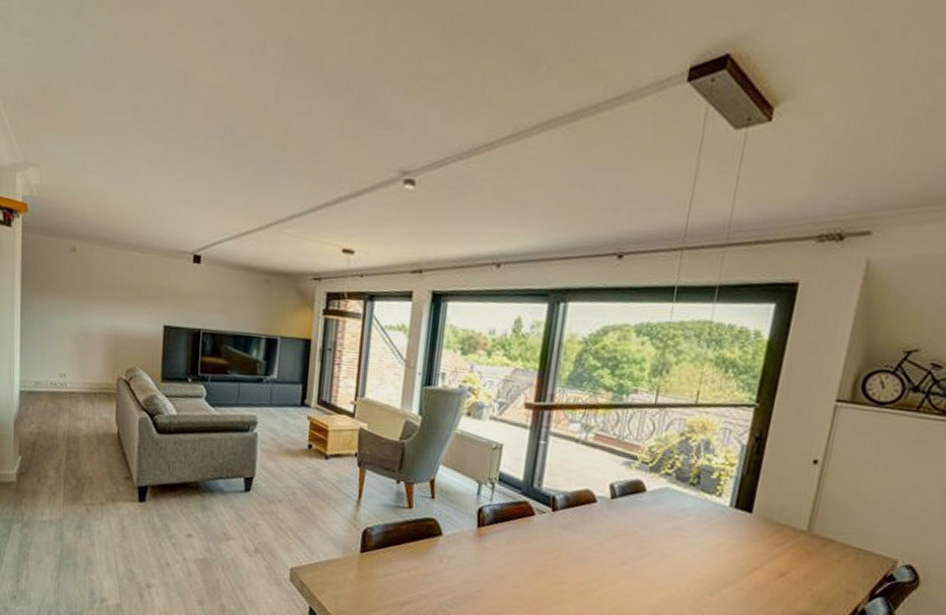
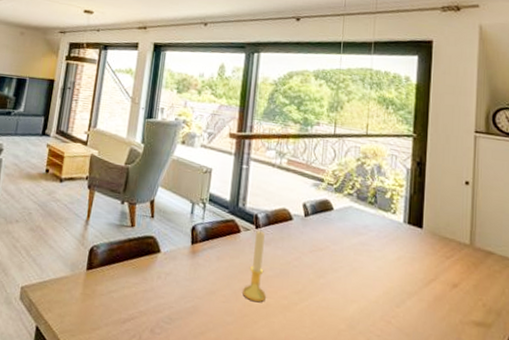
candle holder: none [534,512,563,589] -> present [243,230,266,303]

